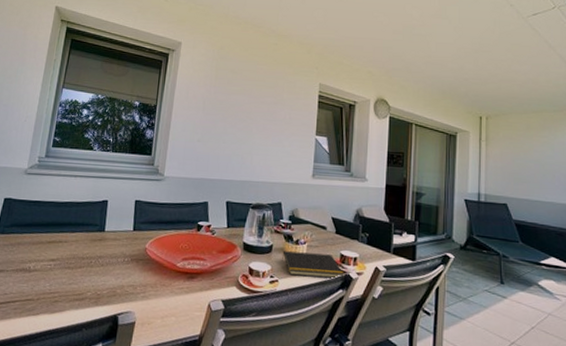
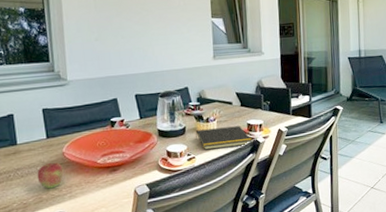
fruit: none [116,256,143,284] -> present [37,162,64,189]

